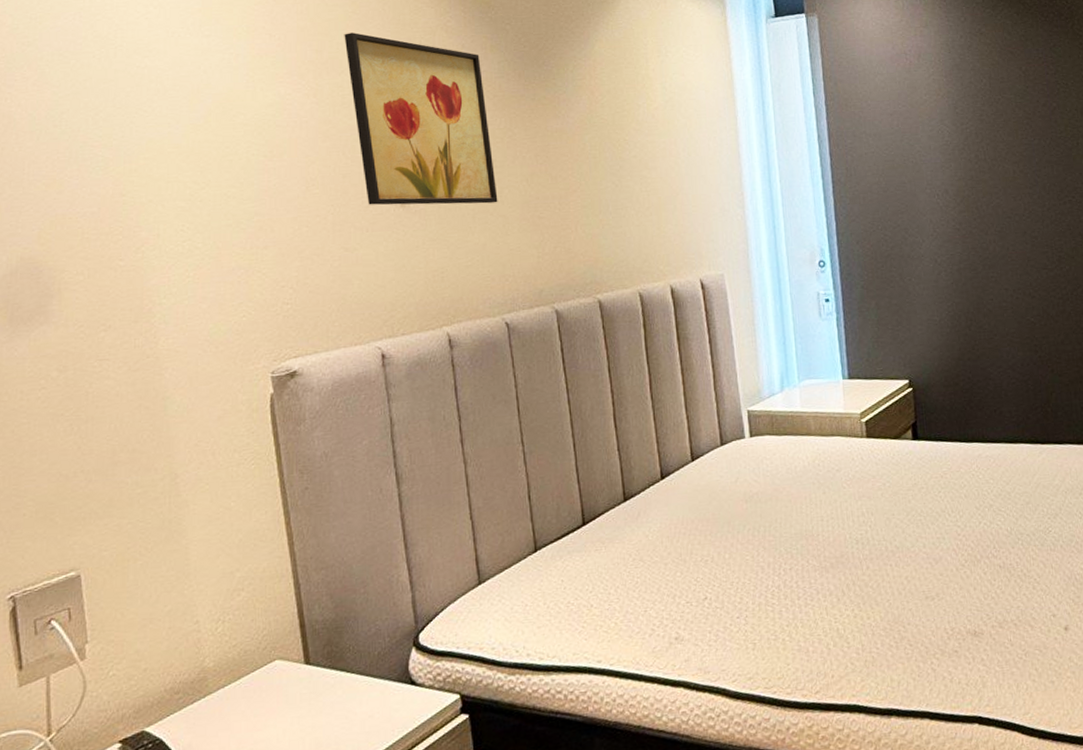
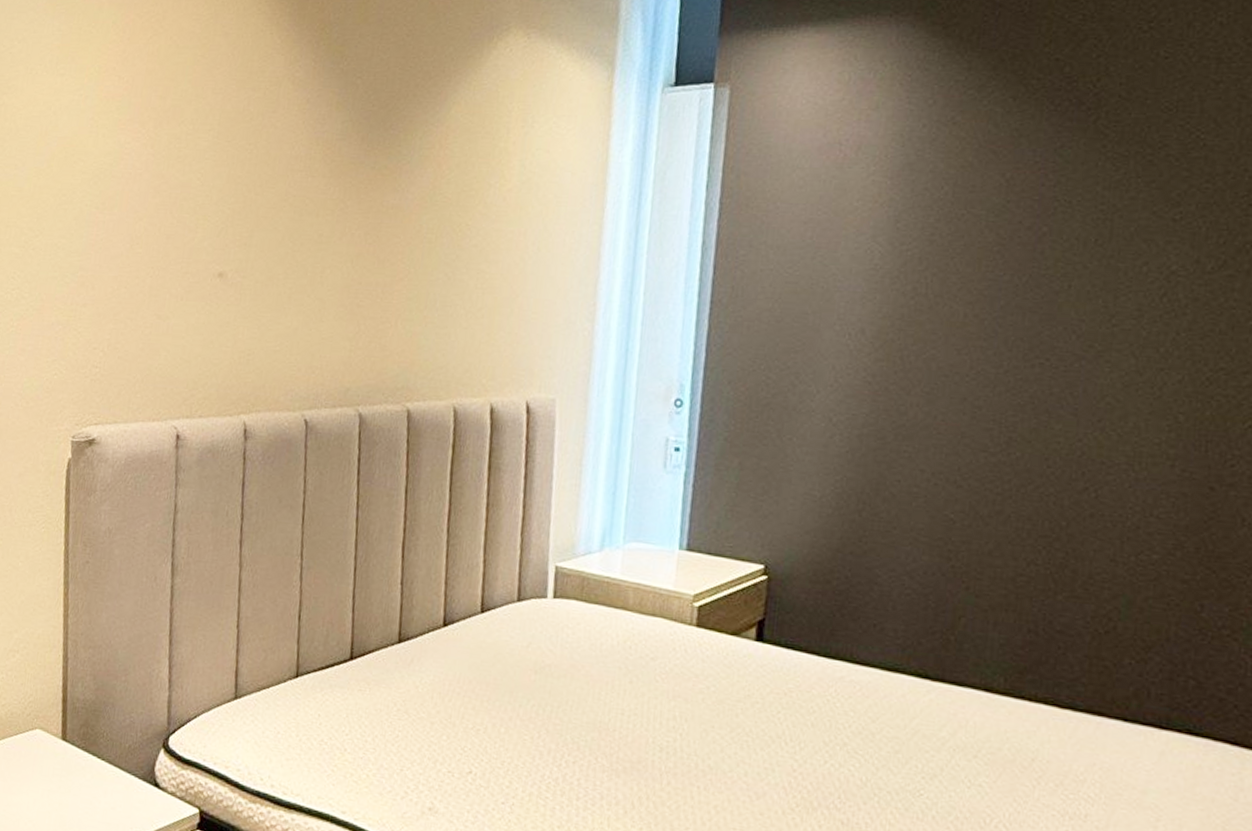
wall art: present [344,32,498,205] -> none [186,79,324,284]

